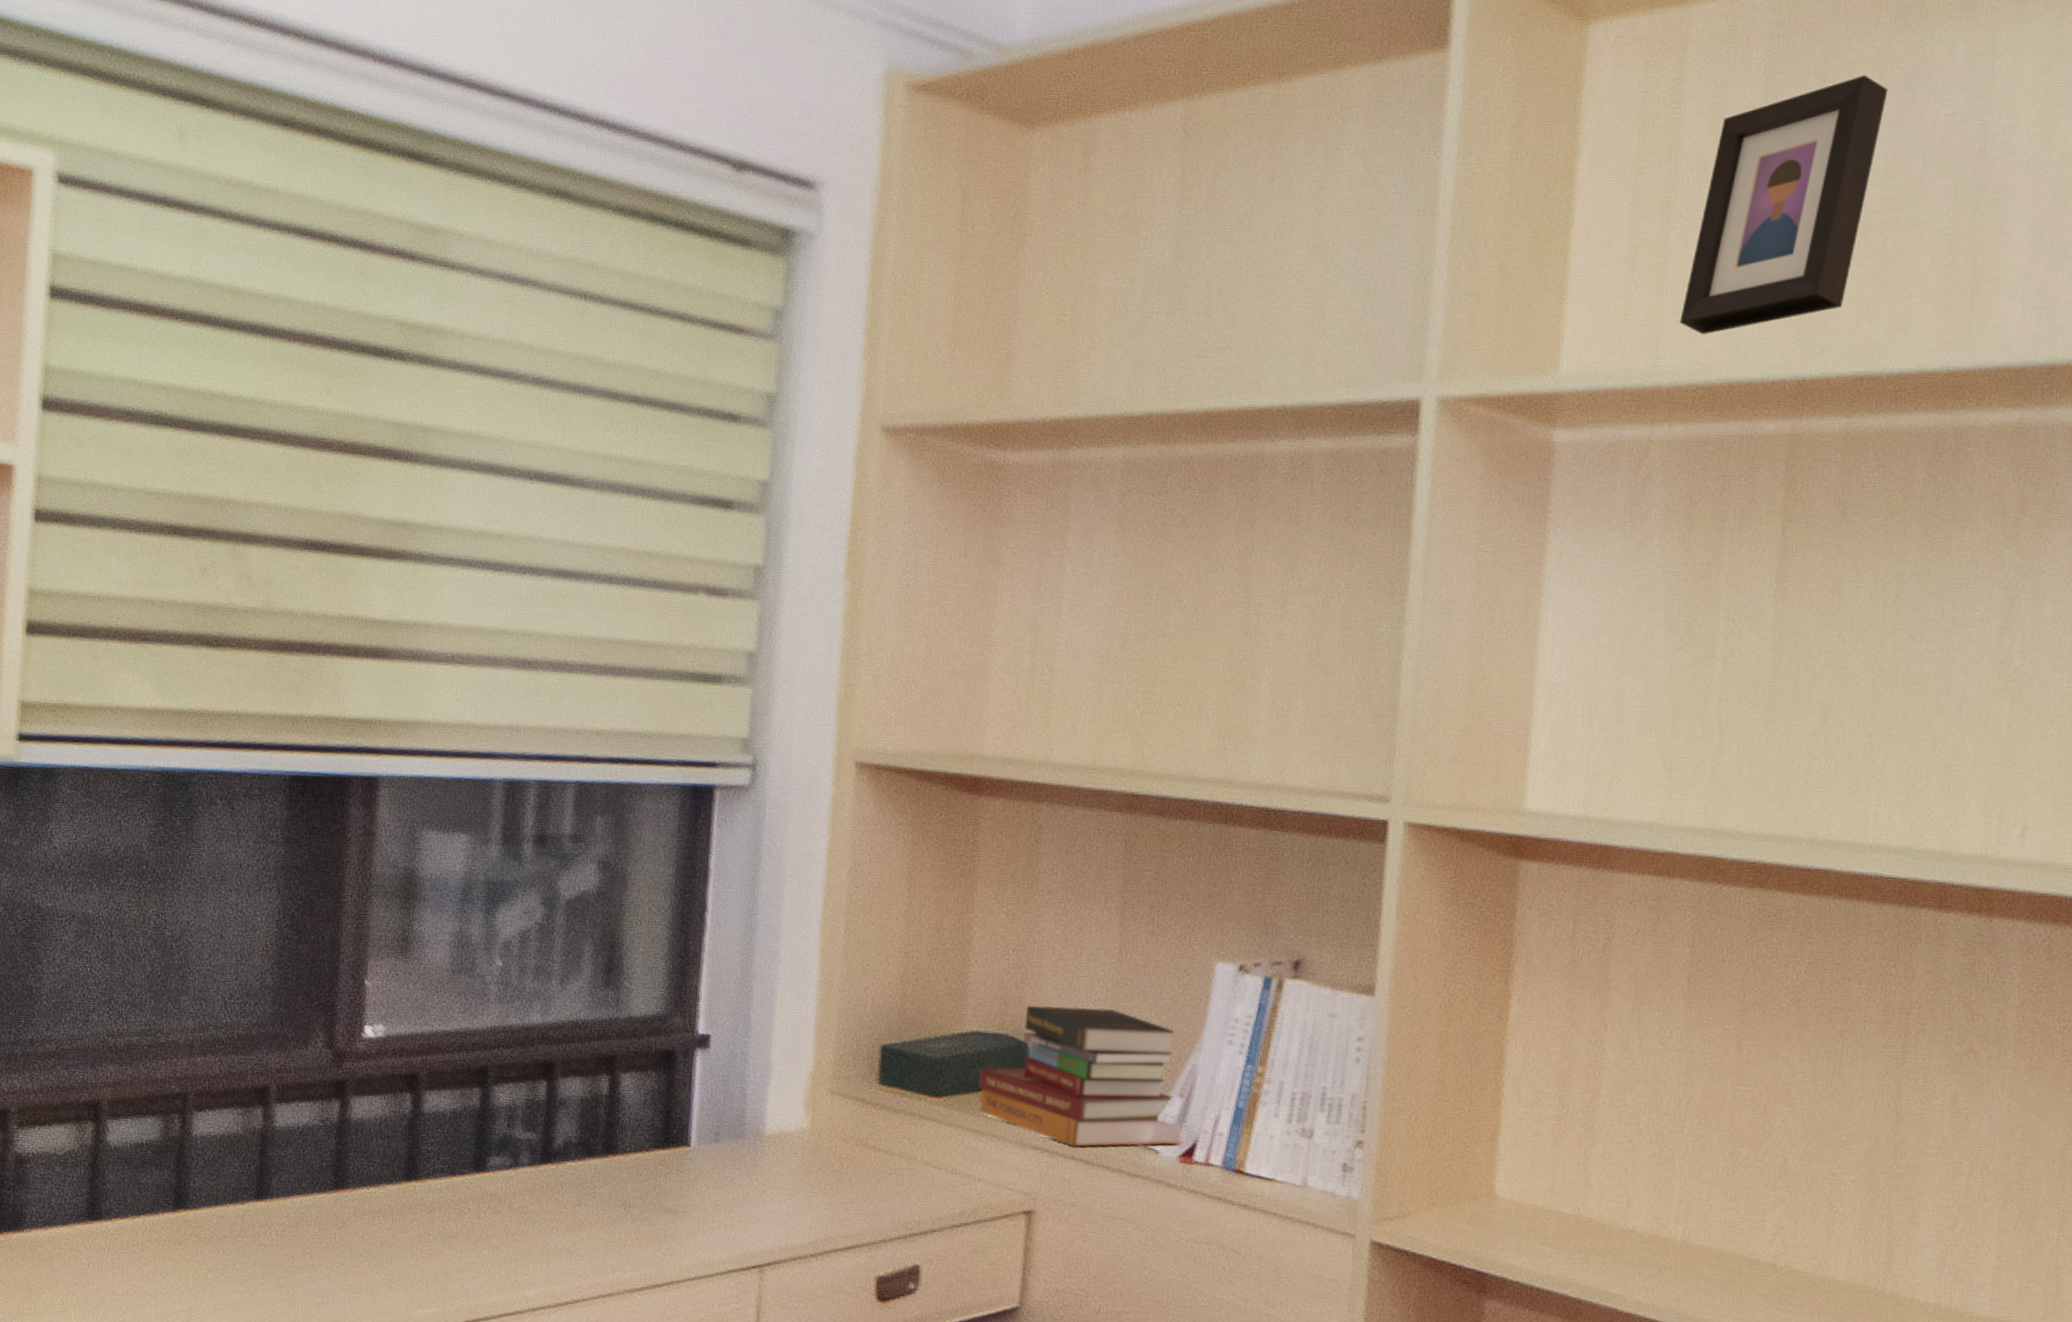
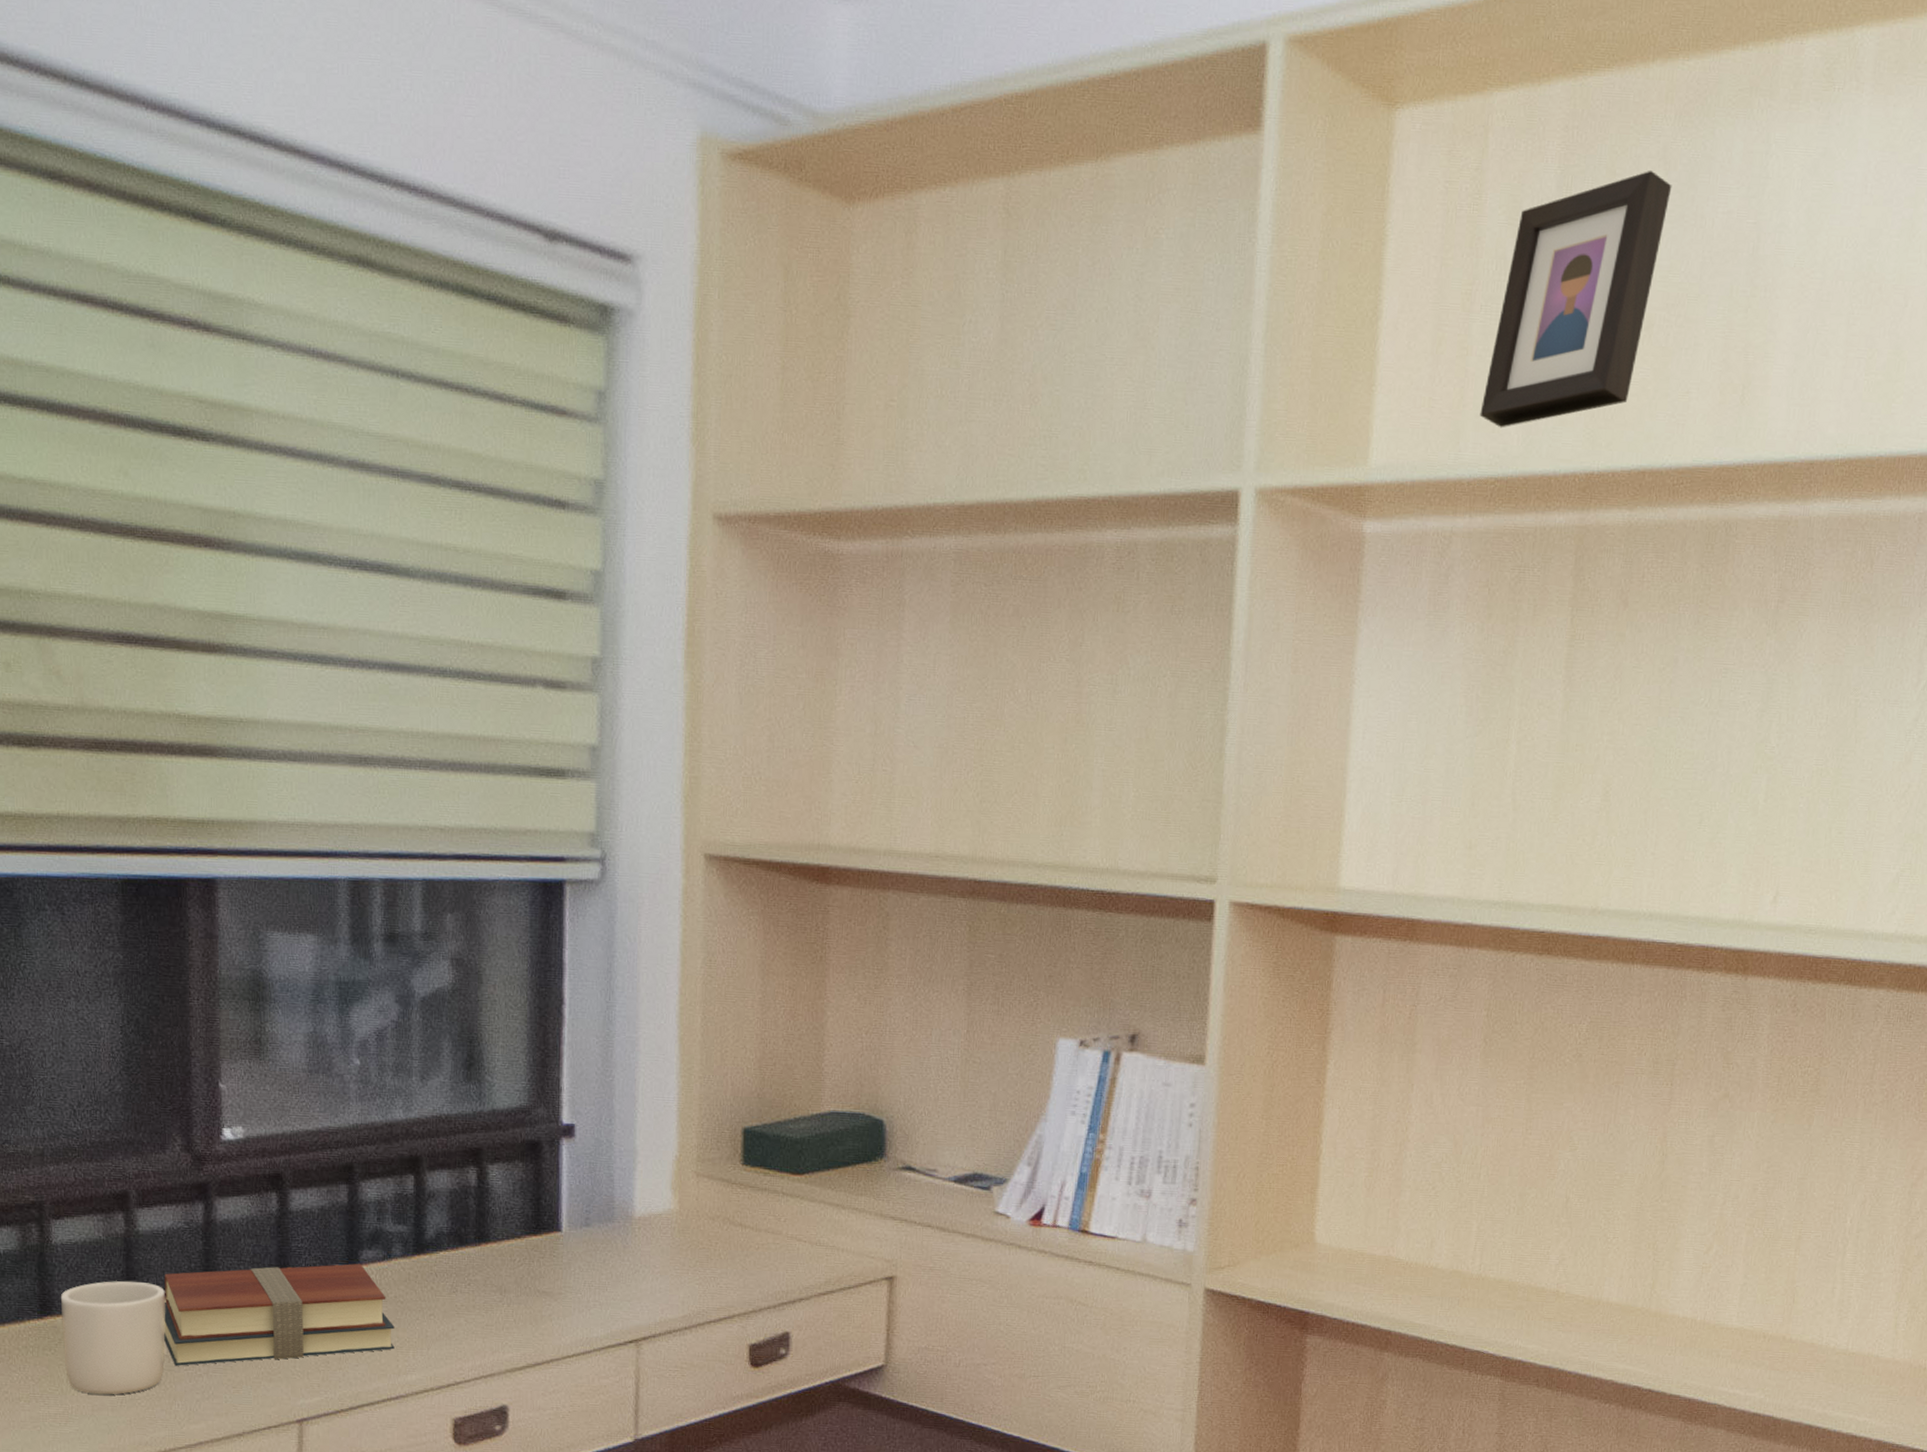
mug: none [193,1176,295,1294] -> present [60,1280,166,1395]
books: none [290,1169,517,1268] -> present [164,1264,395,1366]
books: present [979,1005,1184,1148] -> none [838,1084,1032,1216]

